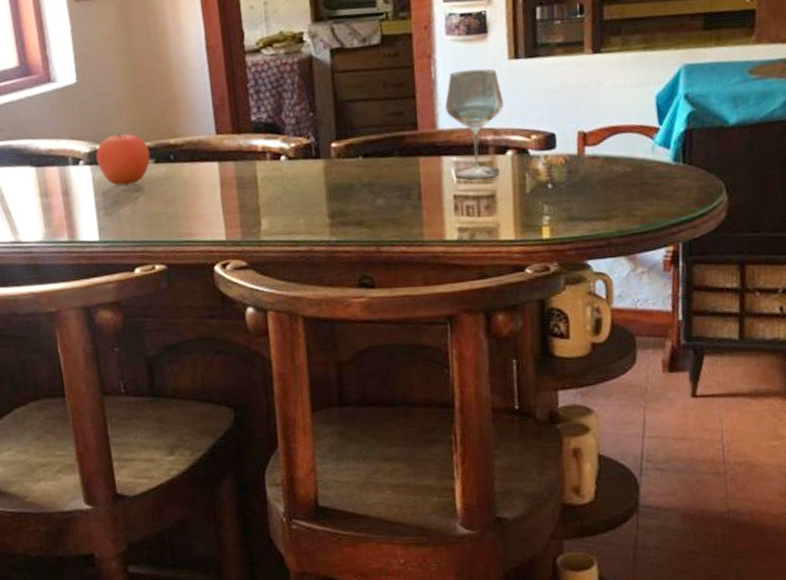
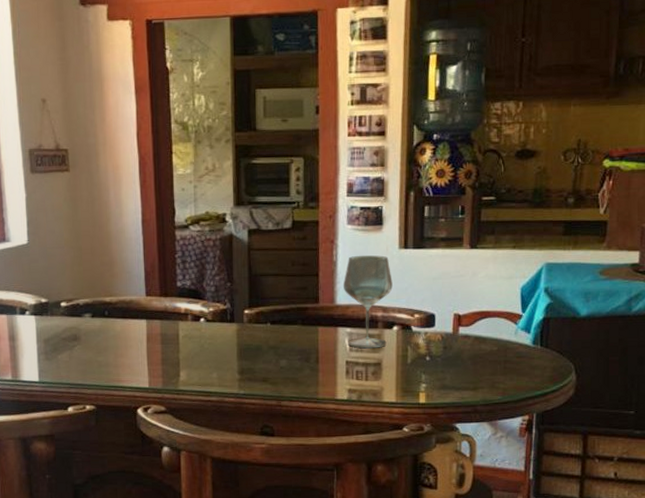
fruit: present [96,134,151,186] -> none [41,290,88,335]

